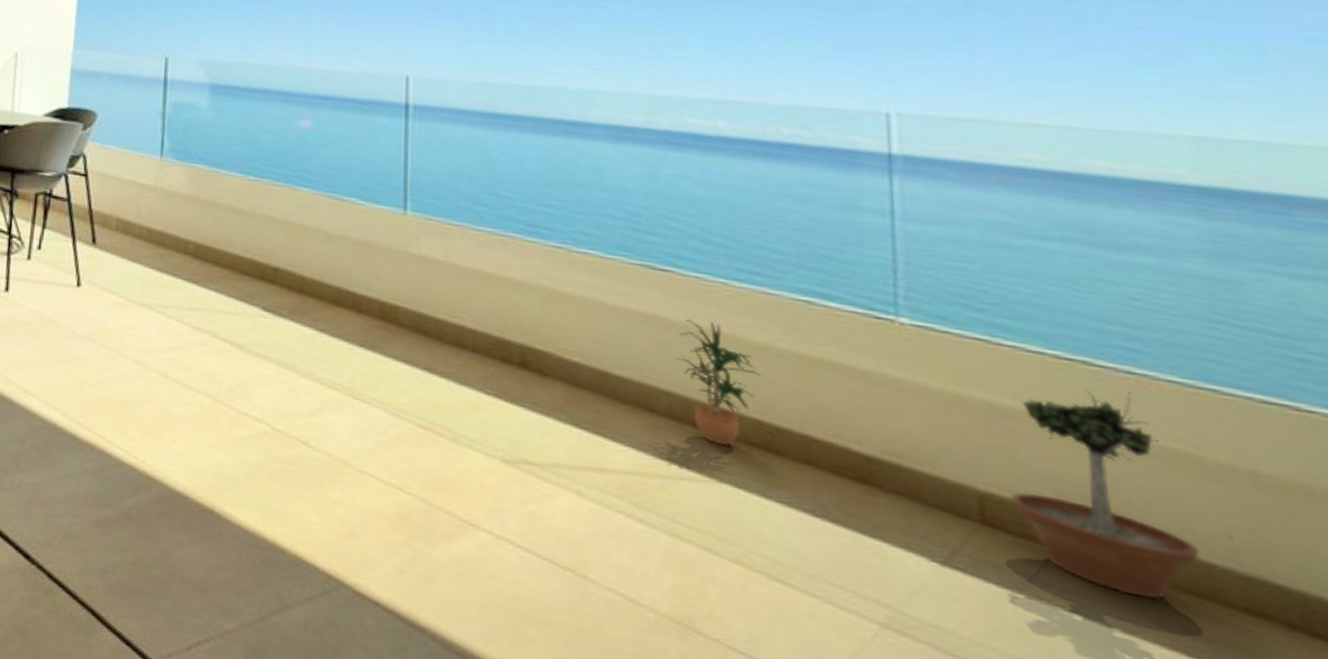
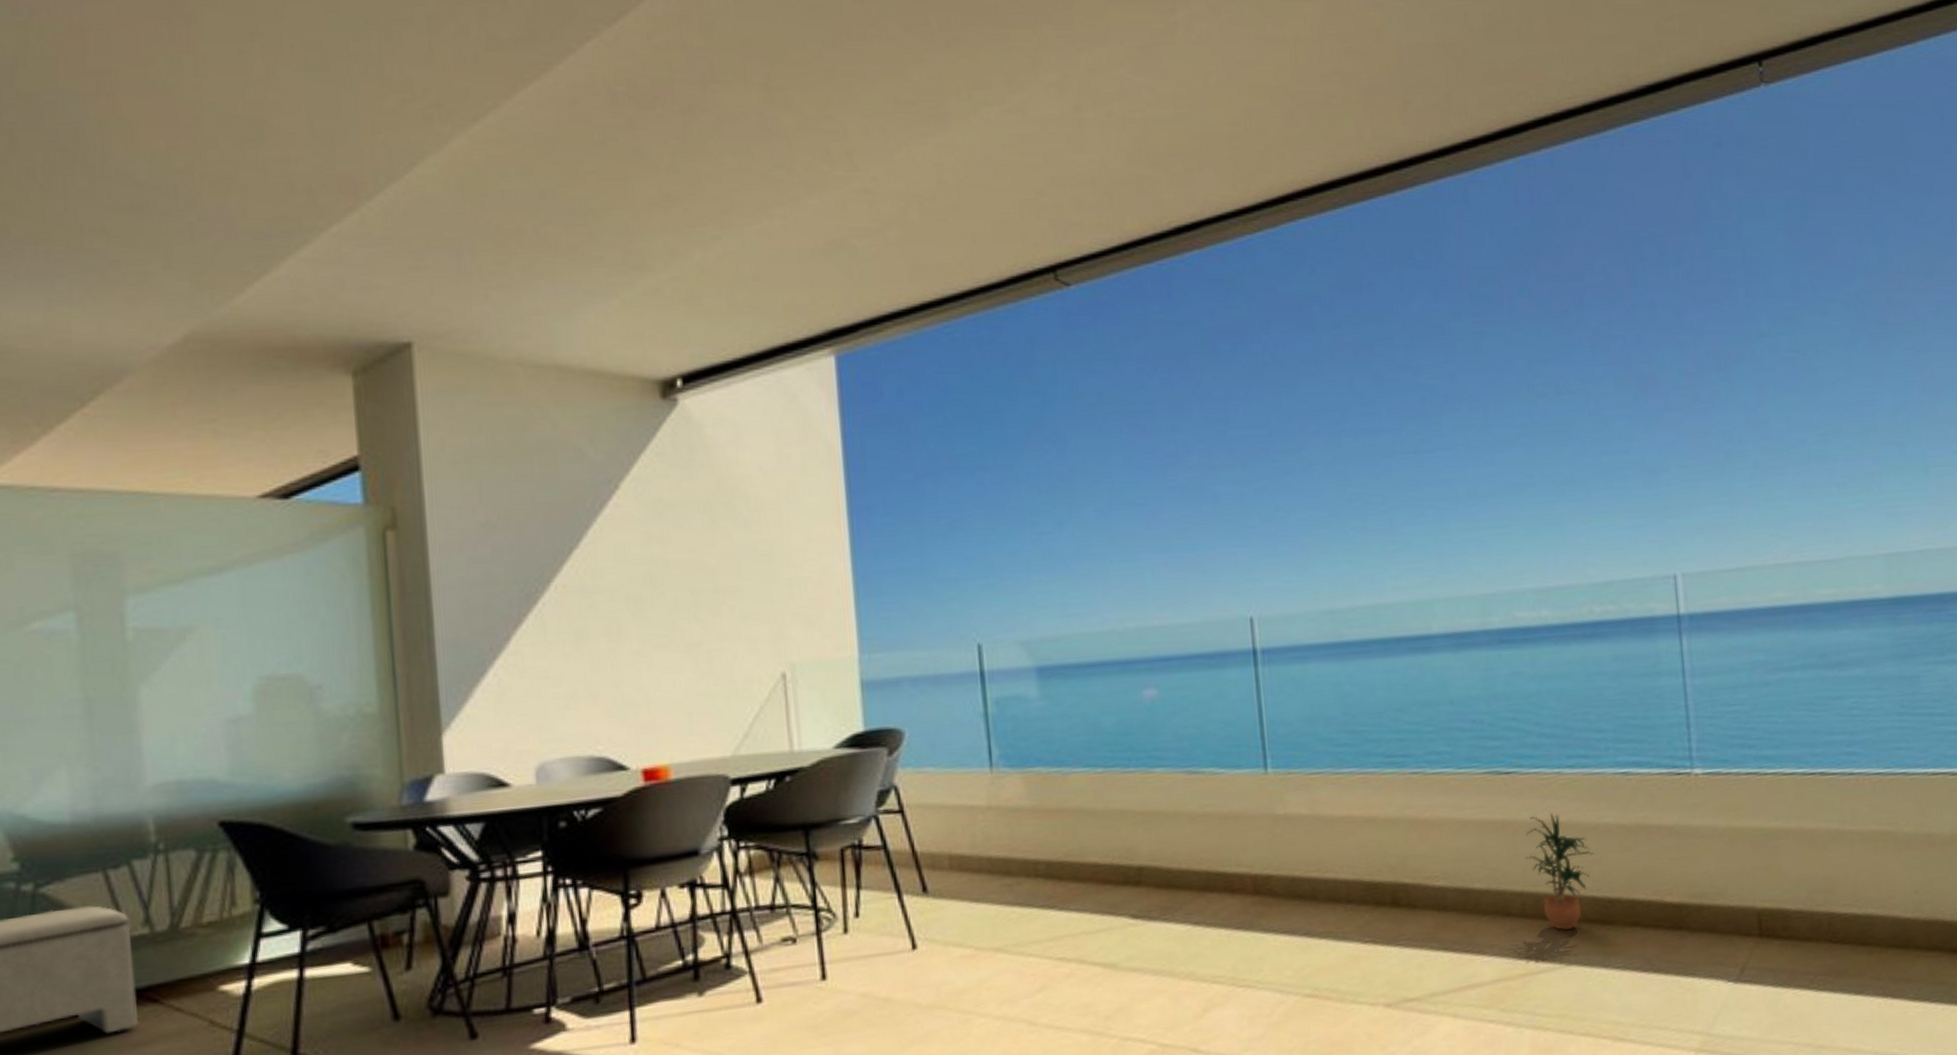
potted tree: present [1010,389,1201,600] -> none [1778,790,1899,963]

